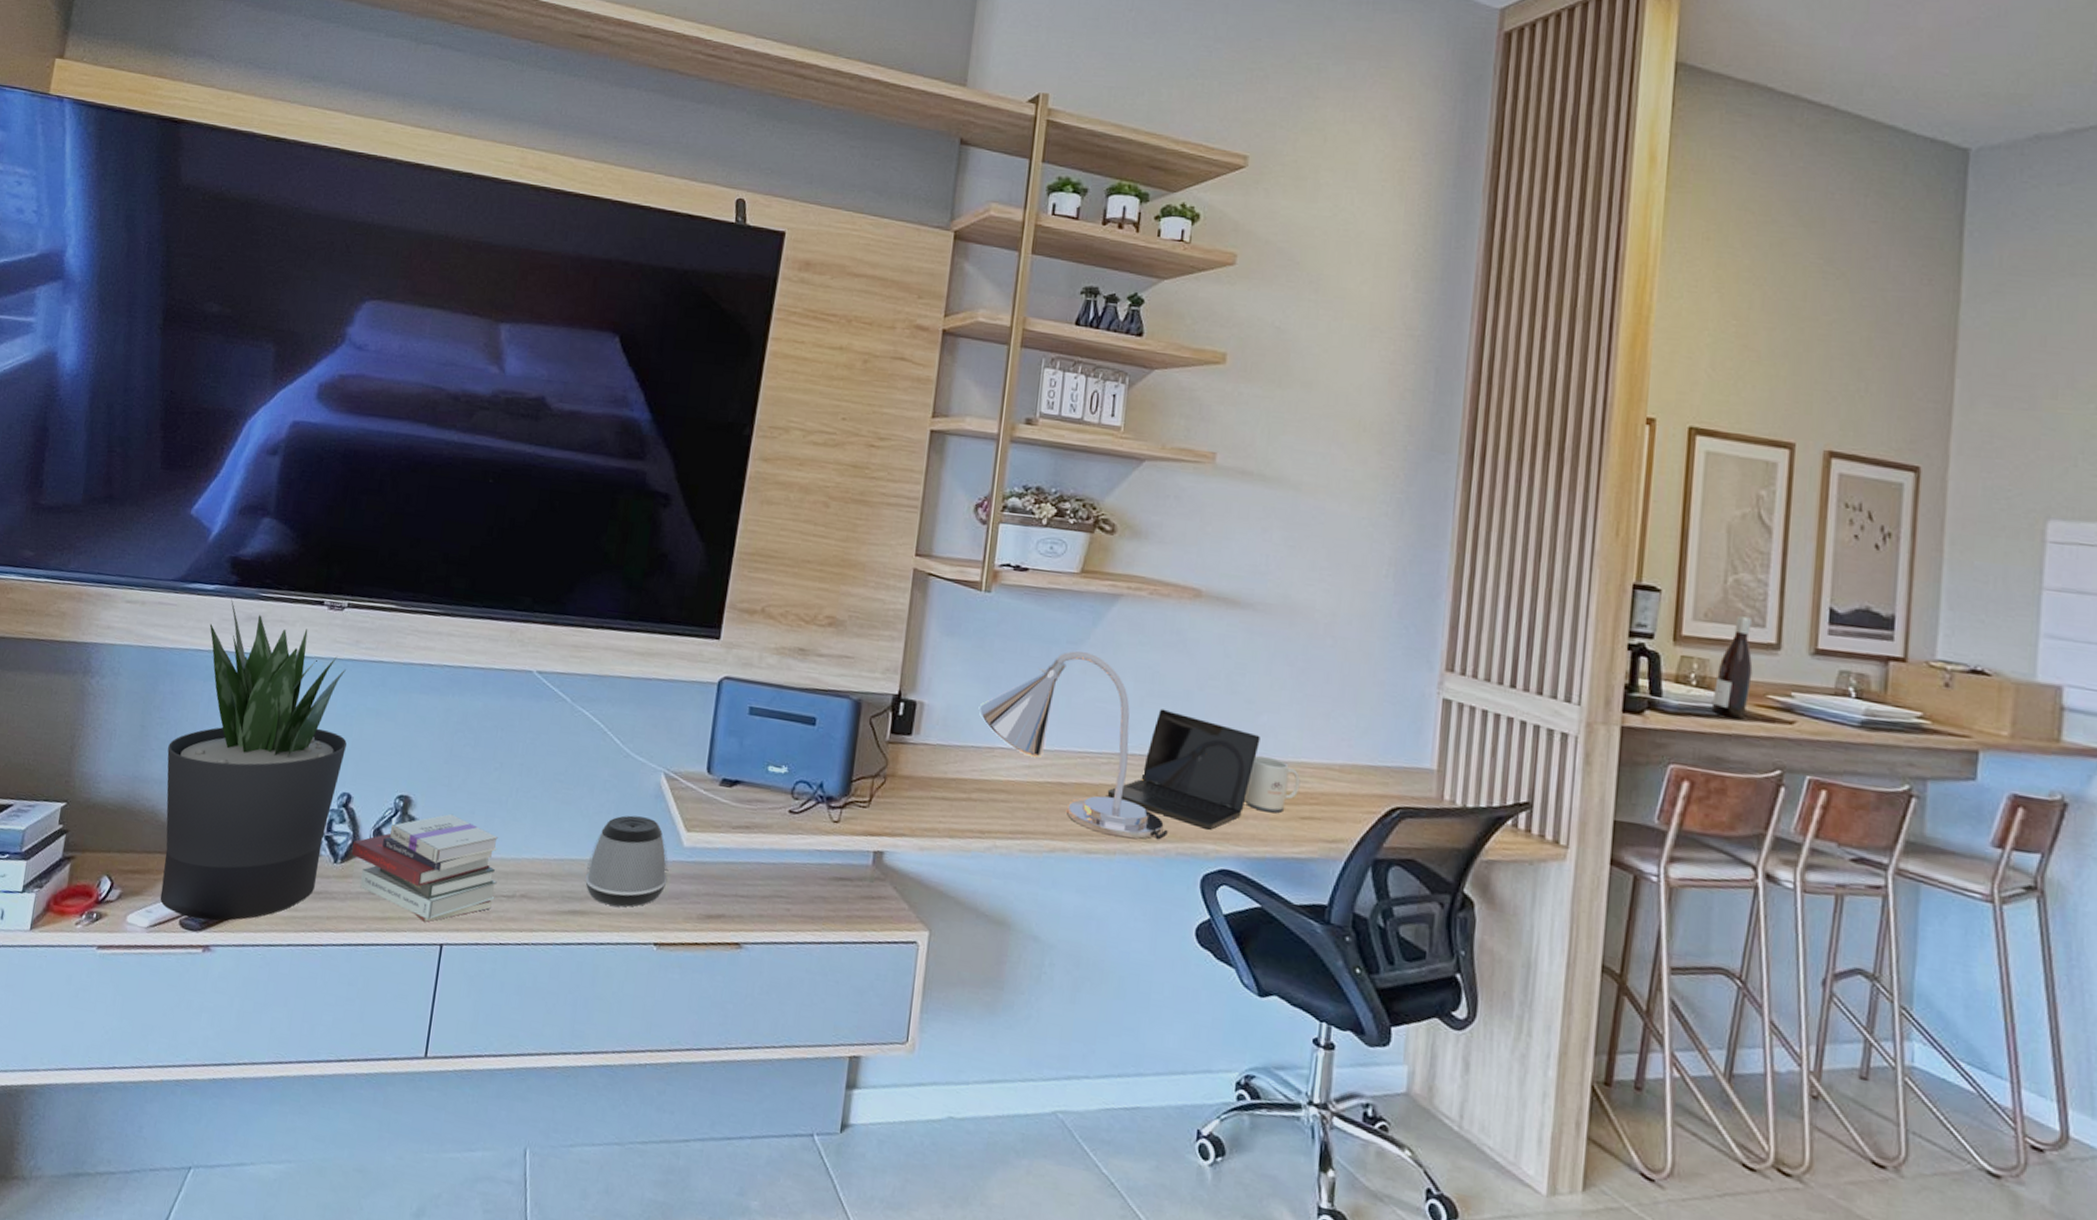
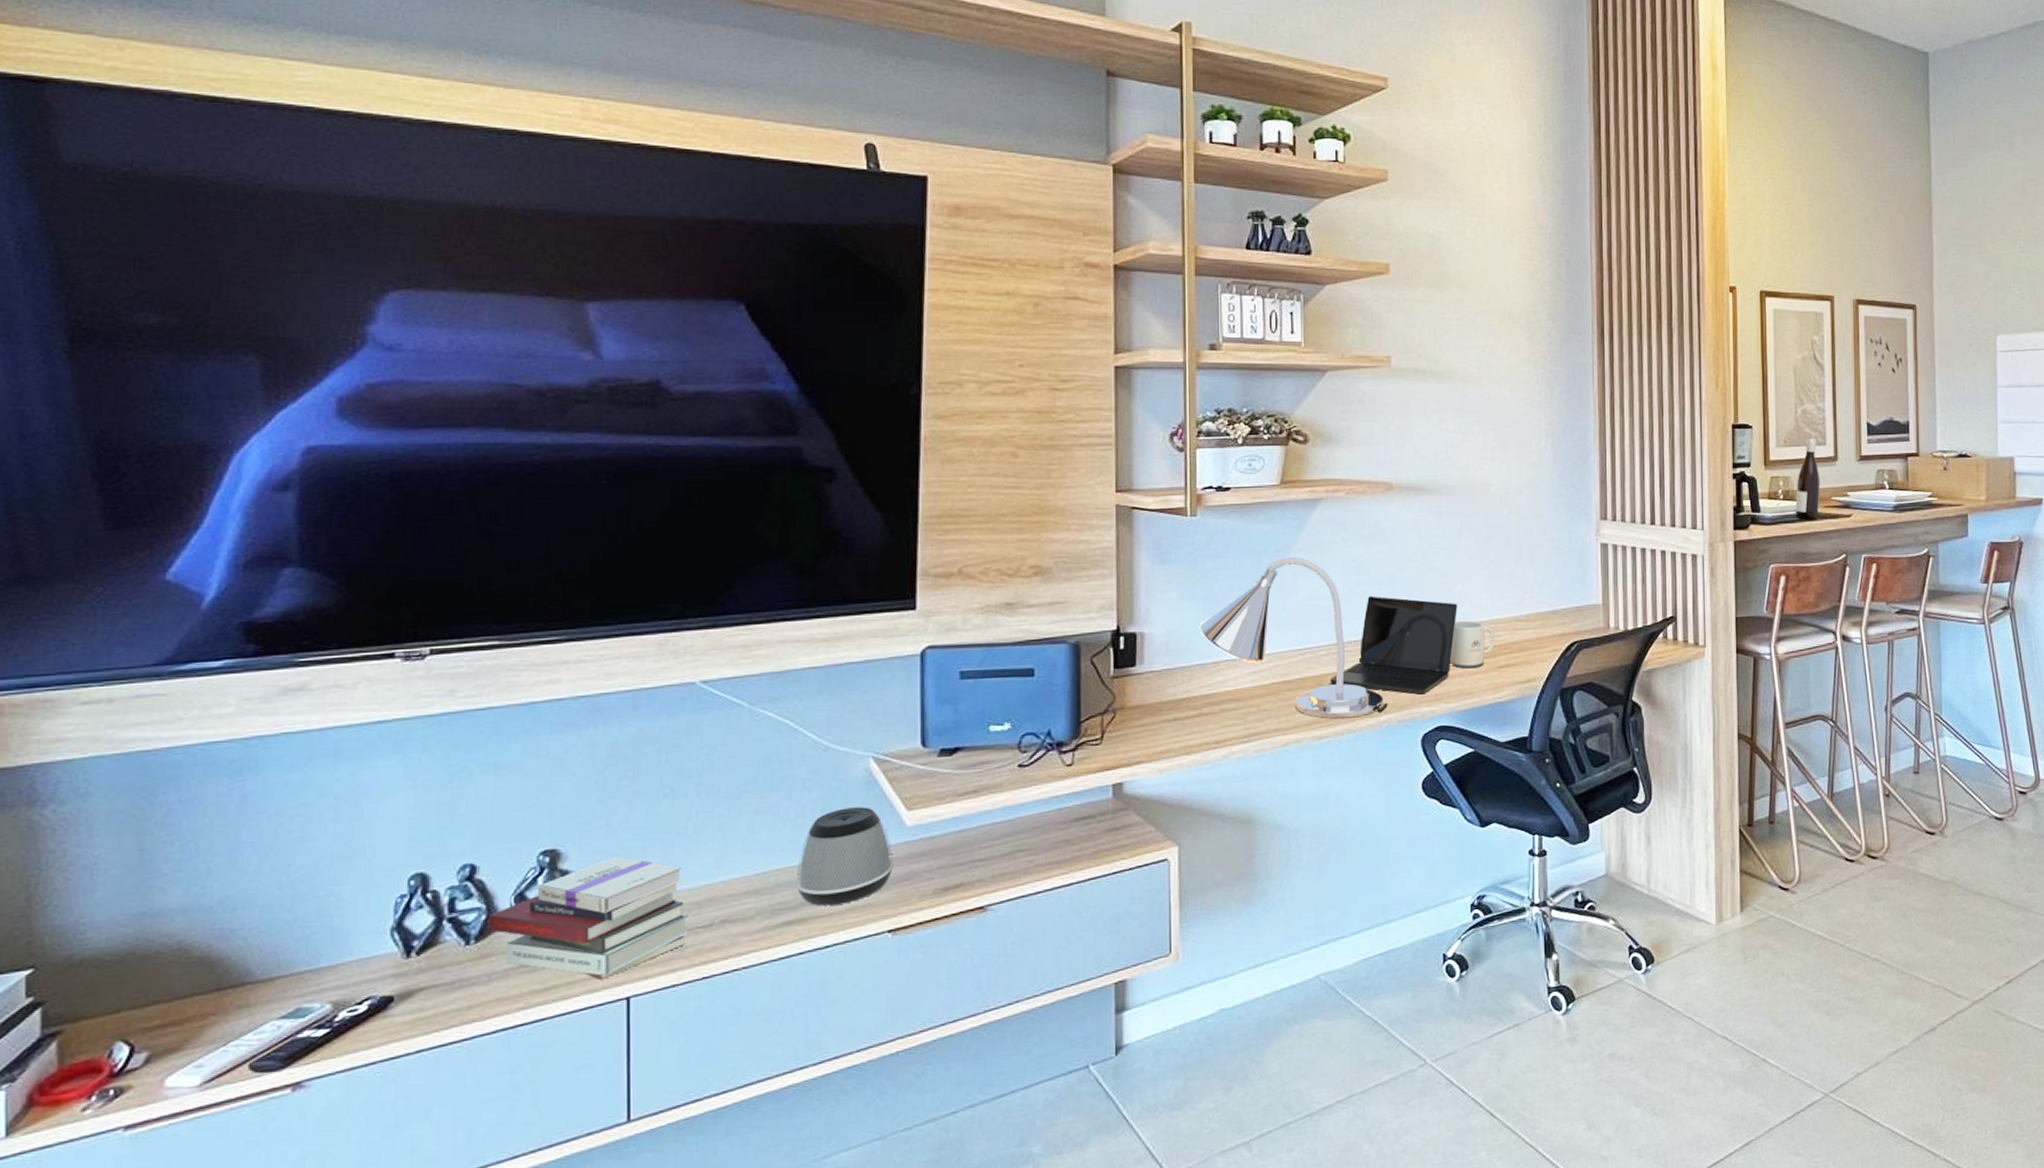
planter: present [160,597,347,921] -> none [188,671,458,1059]

